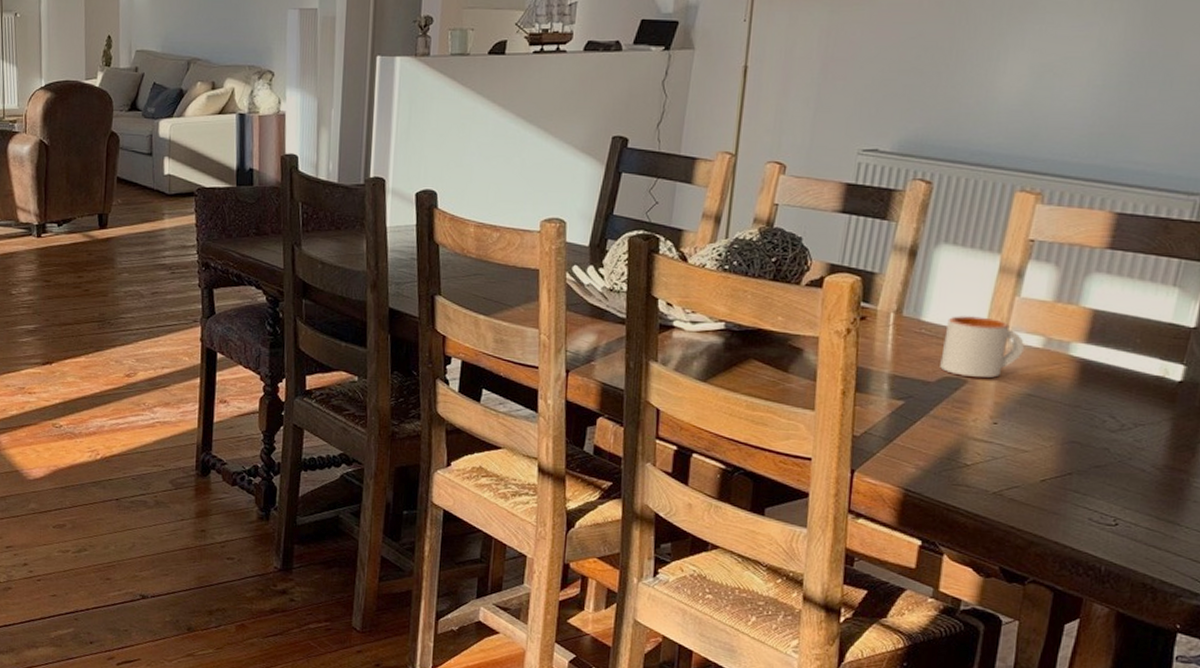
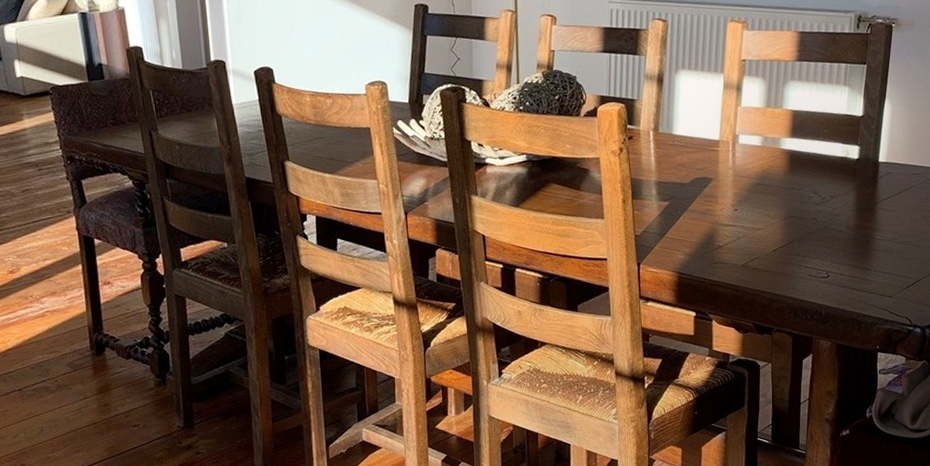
mug: present [940,316,1024,379] -> none [691,126,749,176]

